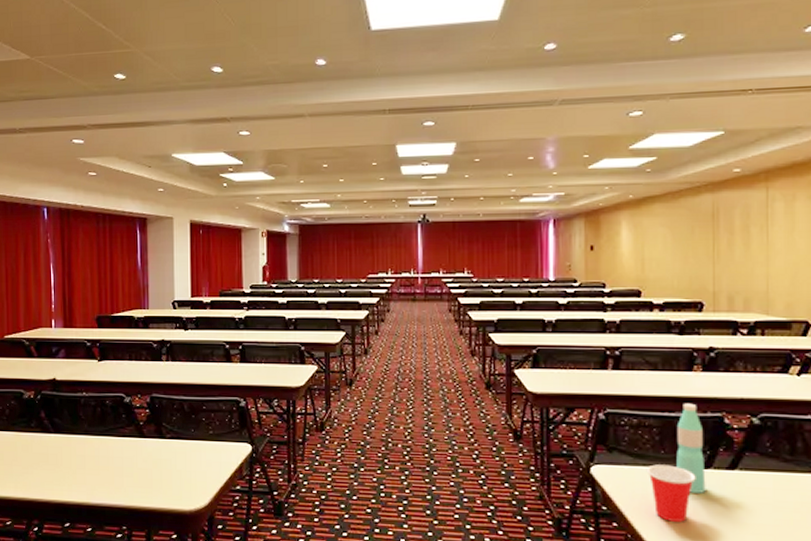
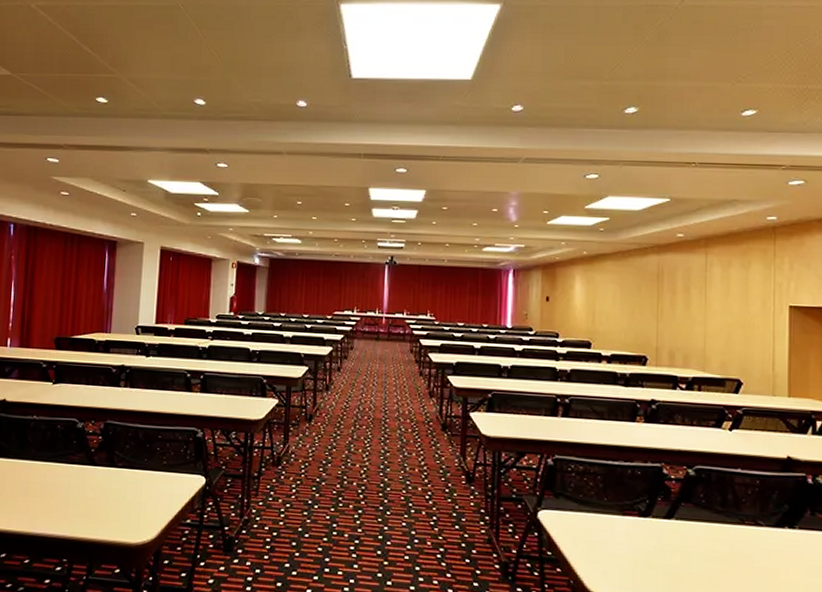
cup: present [646,464,696,522] -> none [590,511,636,569]
water bottle: present [676,403,706,493] -> none [618,452,645,542]

